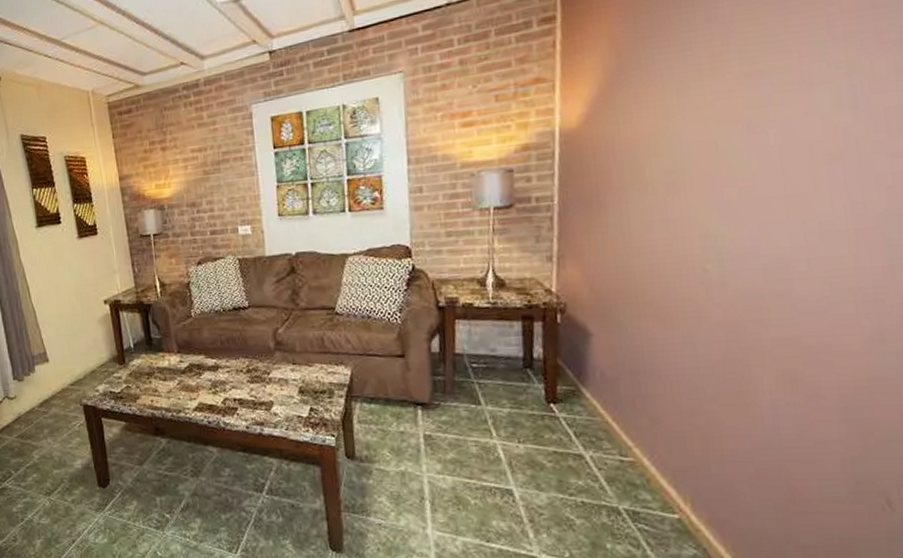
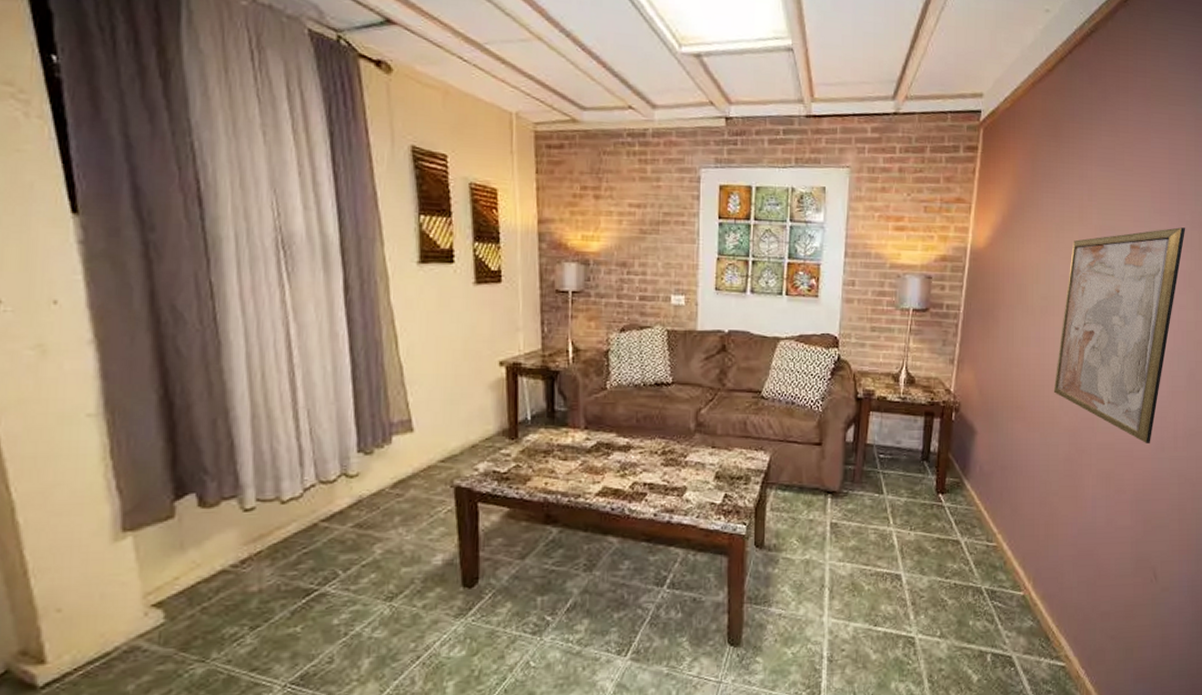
wall art: none [695,50,893,335] -> present [1053,227,1186,443]

